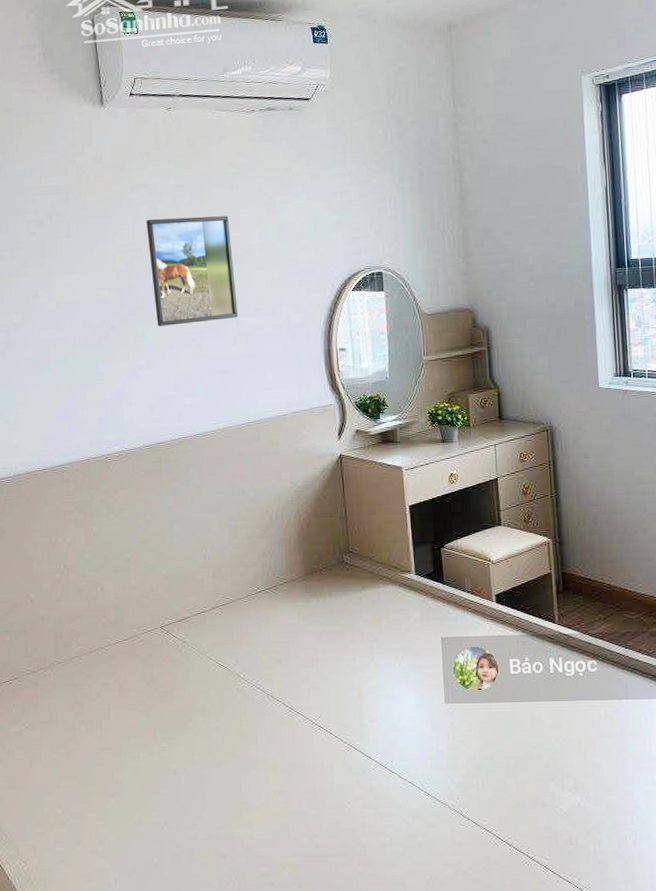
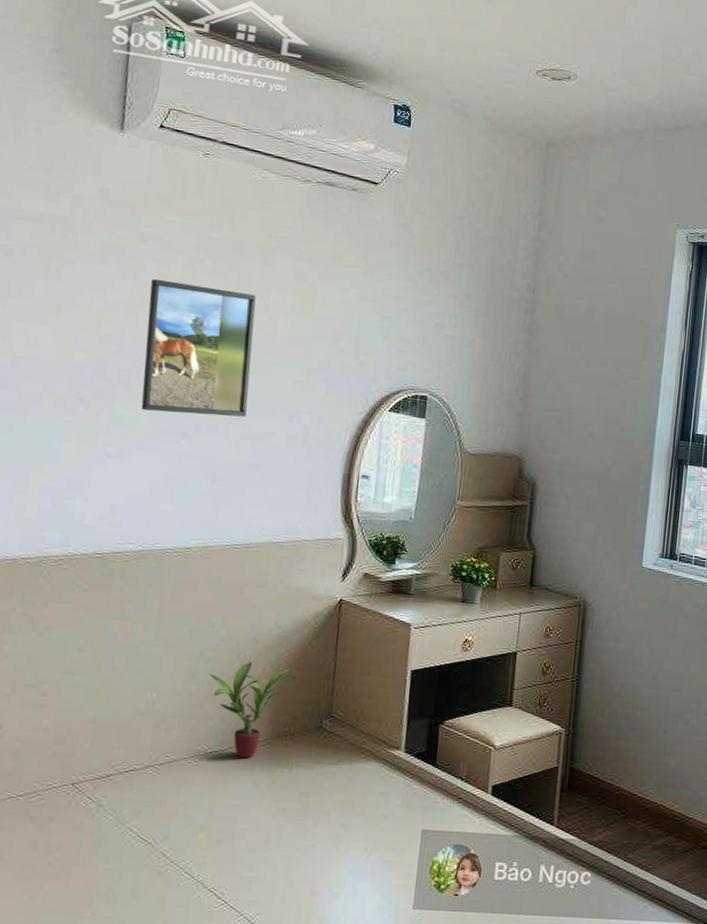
potted plant: none [247,515,316,594] -> present [208,661,296,759]

